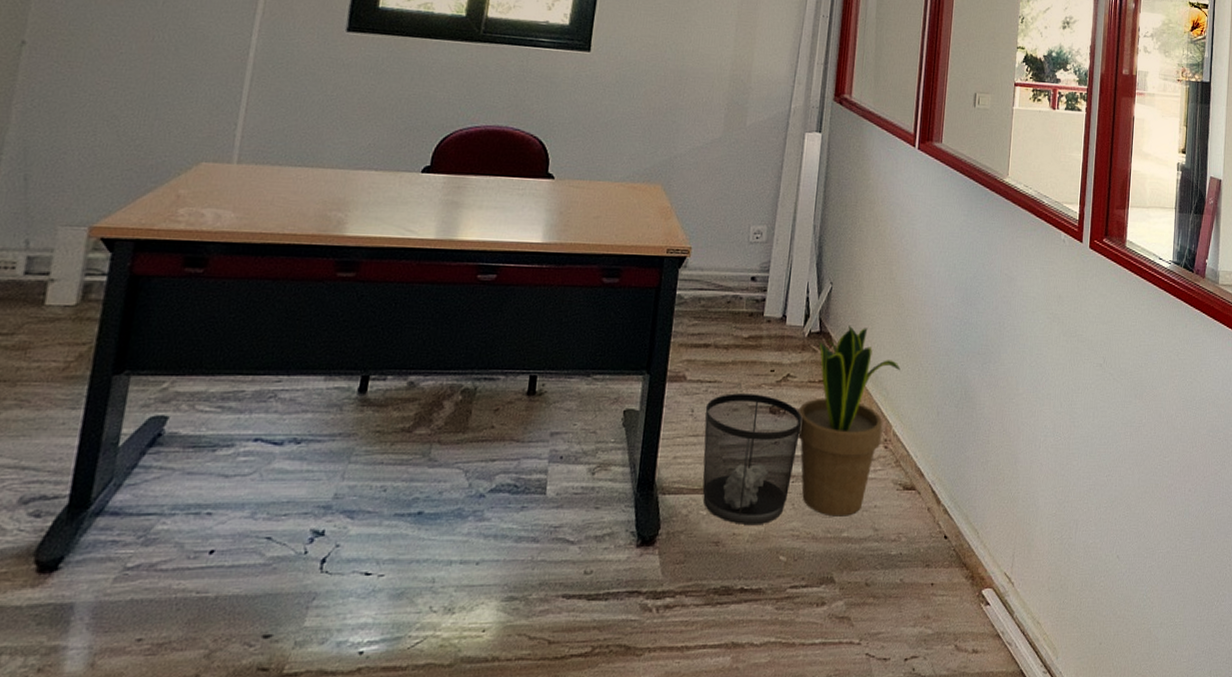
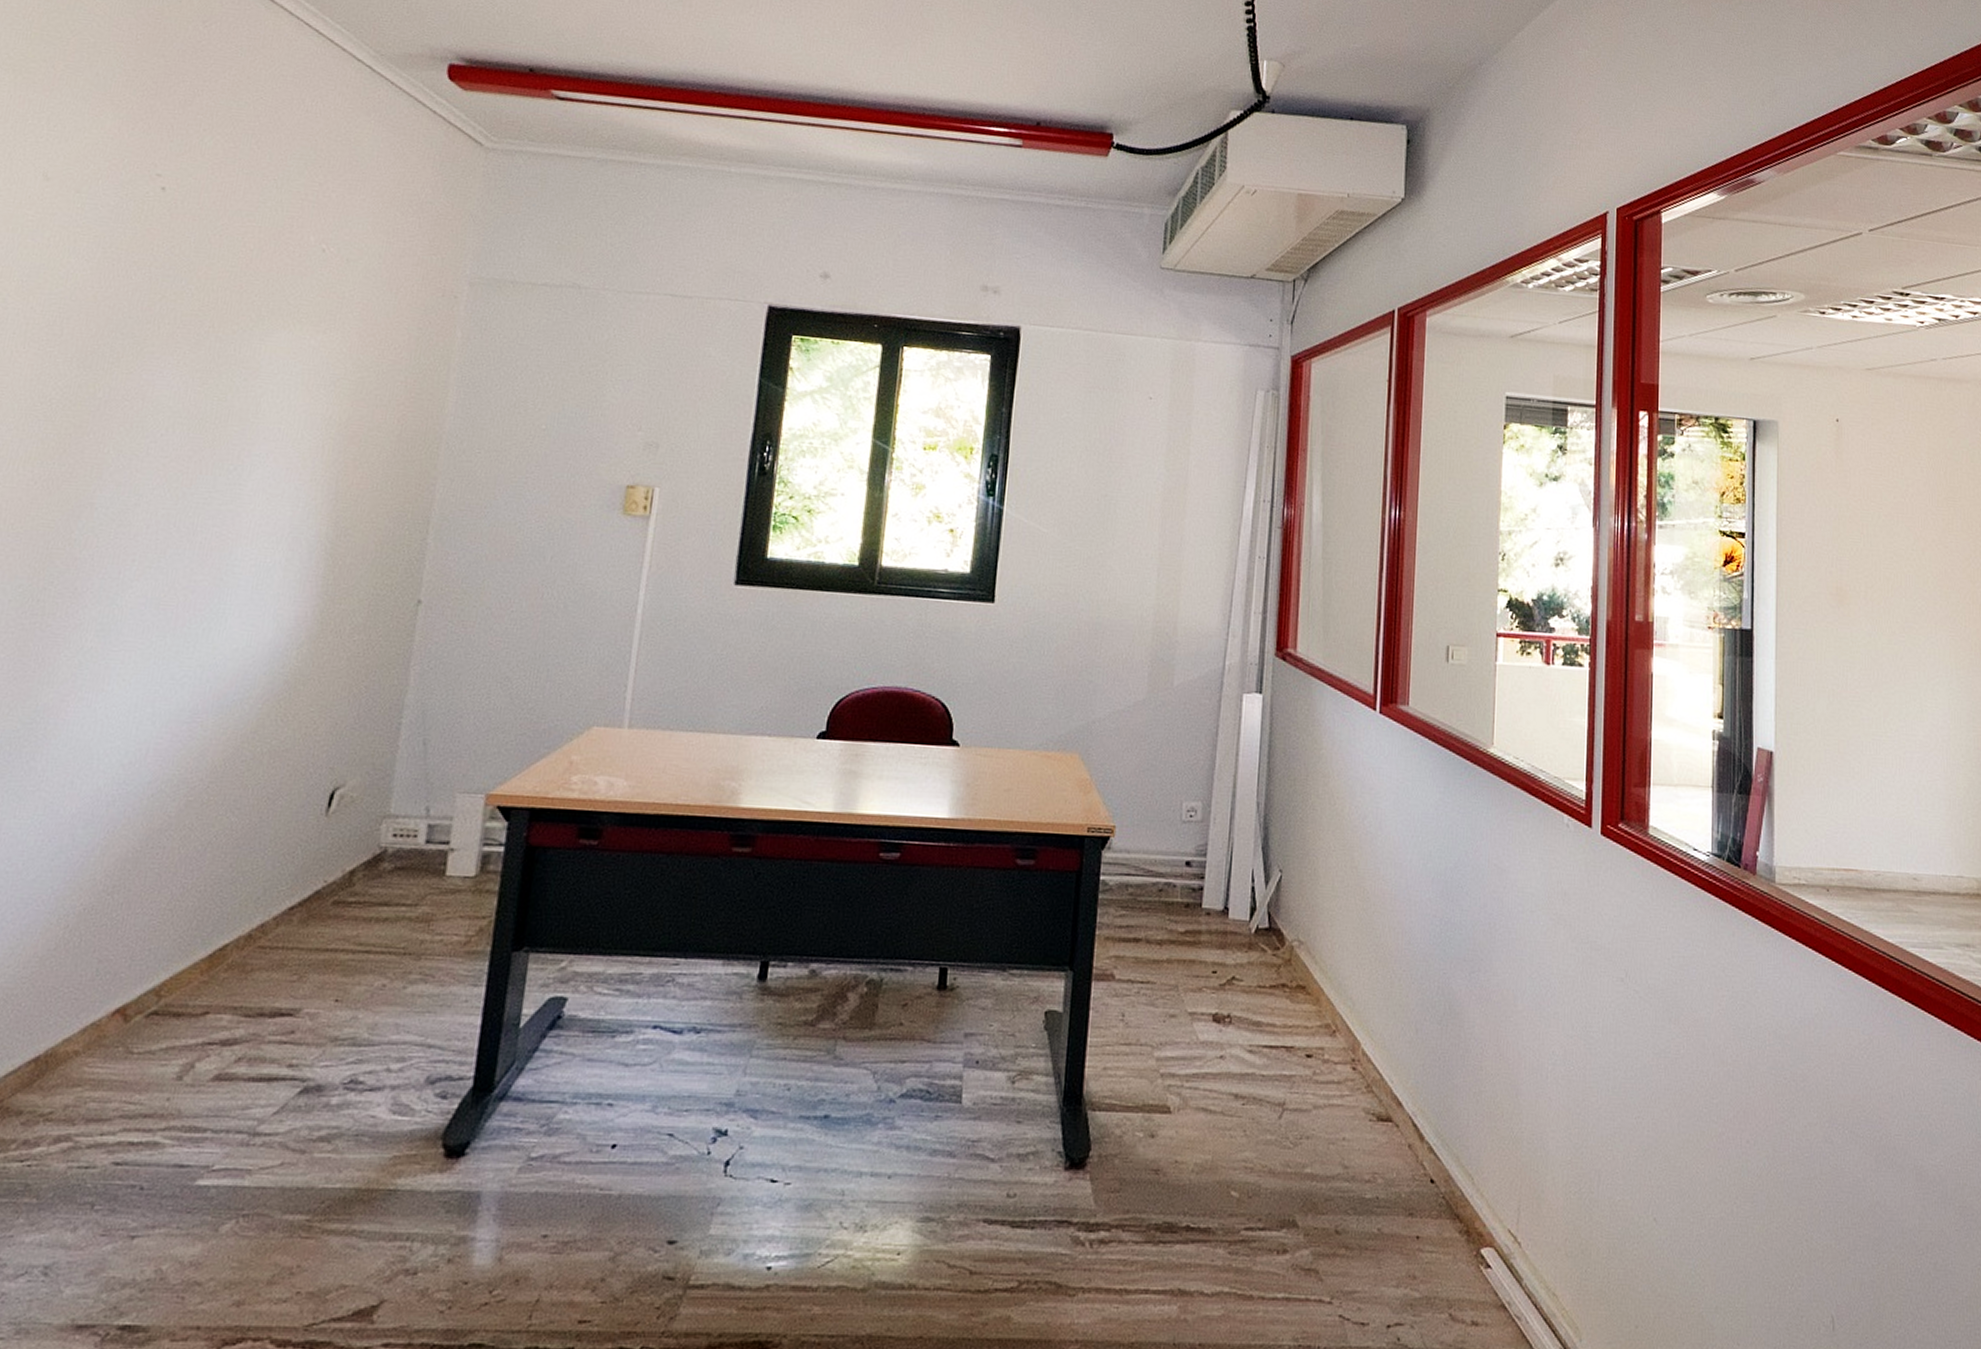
waste bin: present [702,393,803,525] -> none [1137,997,1252,1152]
potted plant: present [798,324,901,517] -> none [1246,920,1368,1149]

